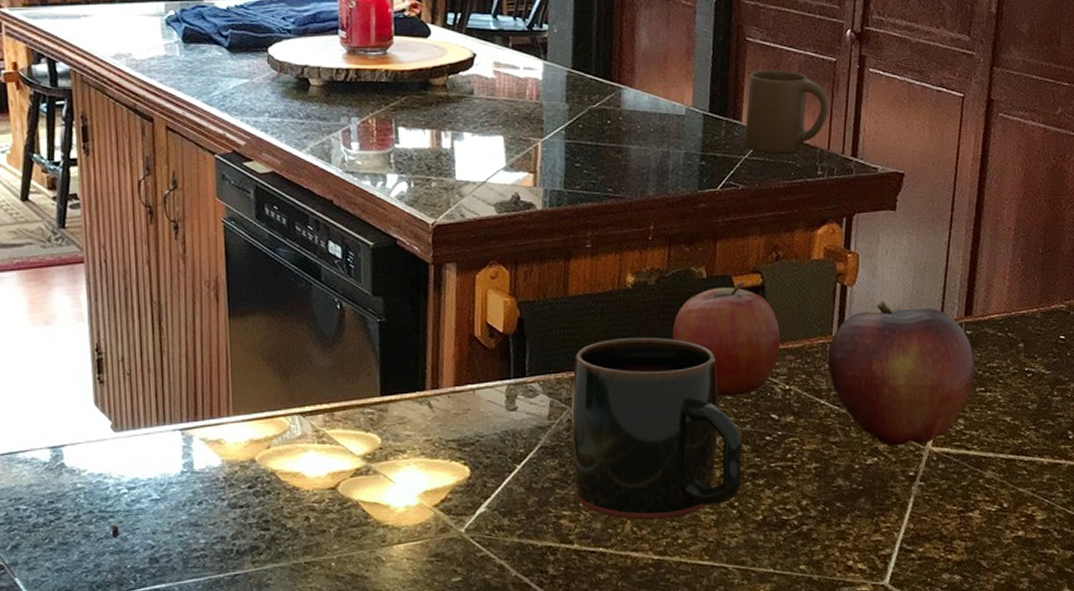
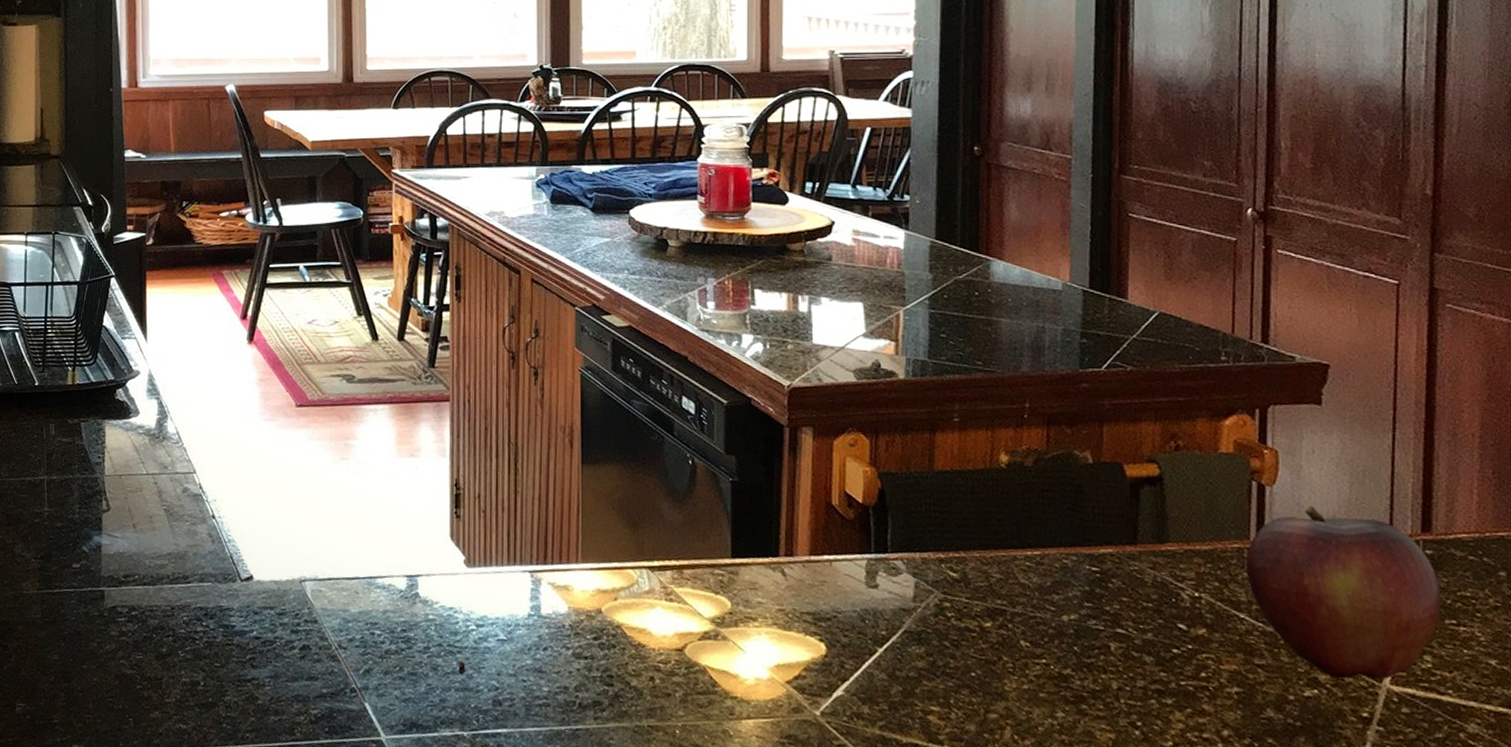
mug: present [571,337,743,520] -> none [939,521,1144,731]
fruit: present [672,281,781,396] -> none [1054,470,1186,598]
cup: present [744,70,829,155] -> none [1131,247,1231,337]

